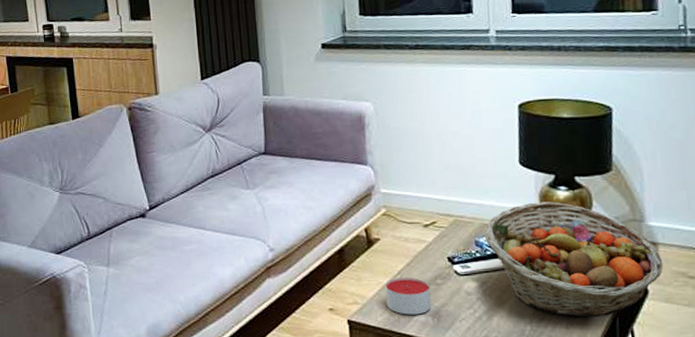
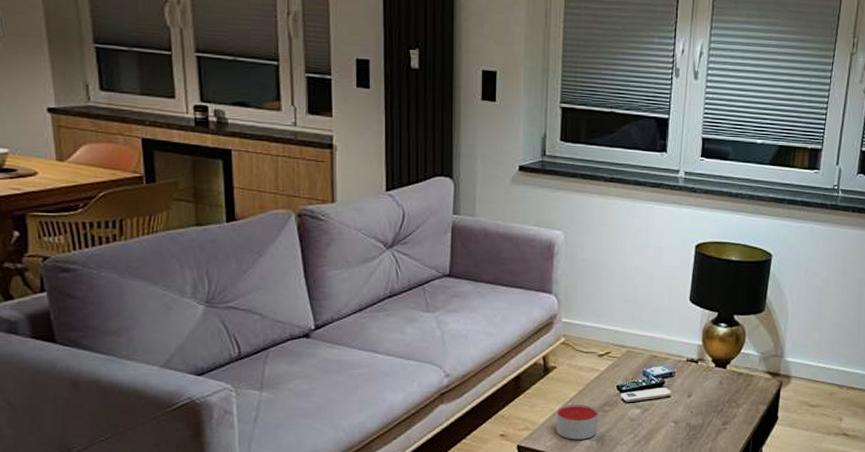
fruit basket: present [484,201,664,318] -> none [651,337,793,441]

